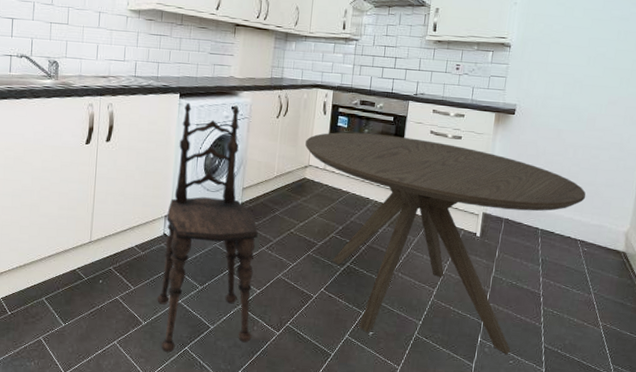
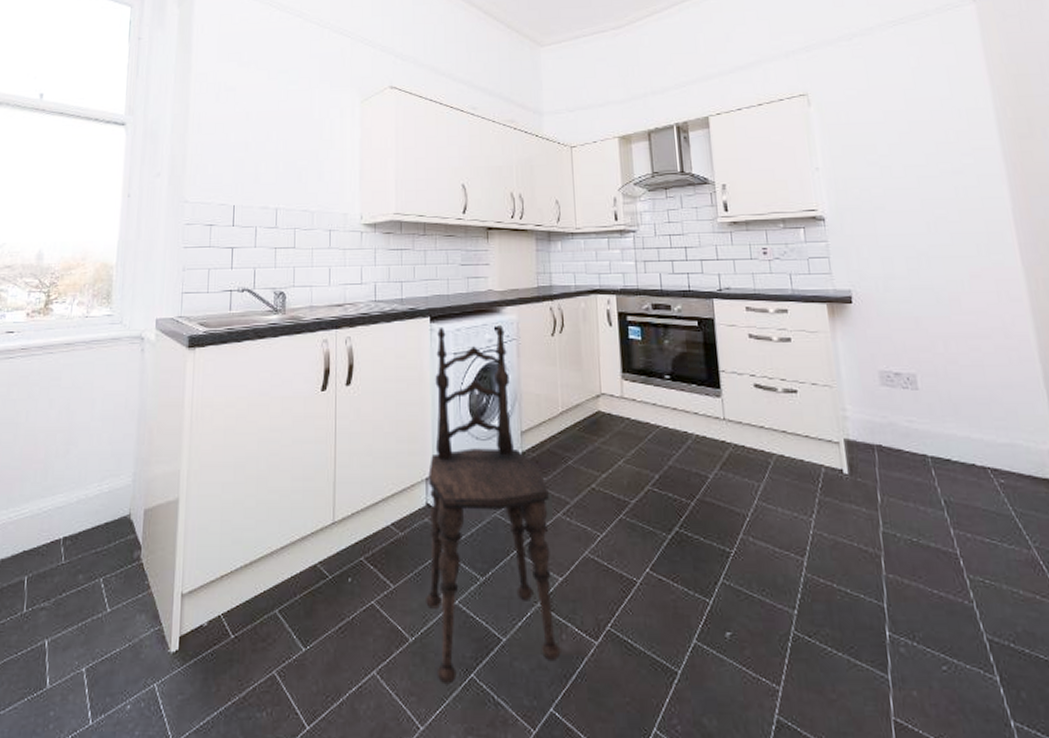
dining table: present [305,132,586,355] -> none [592,345,980,656]

